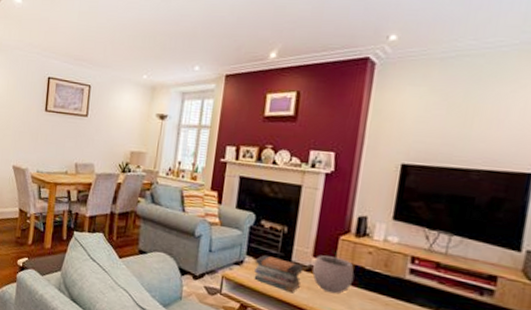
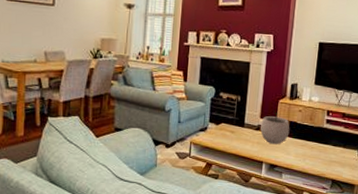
book stack: present [254,254,304,292] -> none [216,120,254,148]

